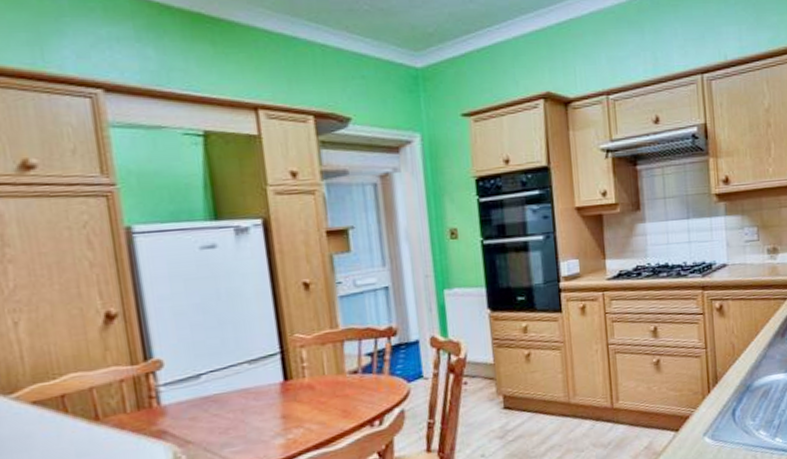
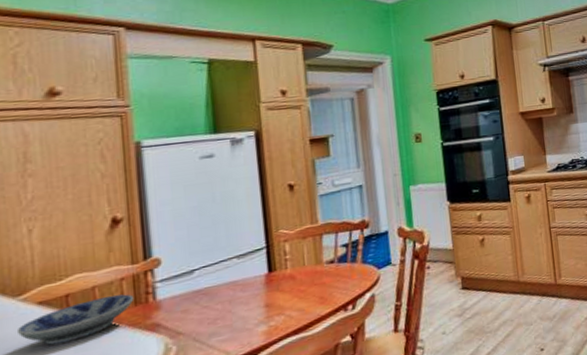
bowl: none [11,397,137,448] -> present [16,294,135,346]

